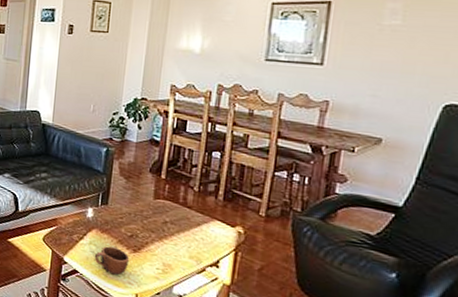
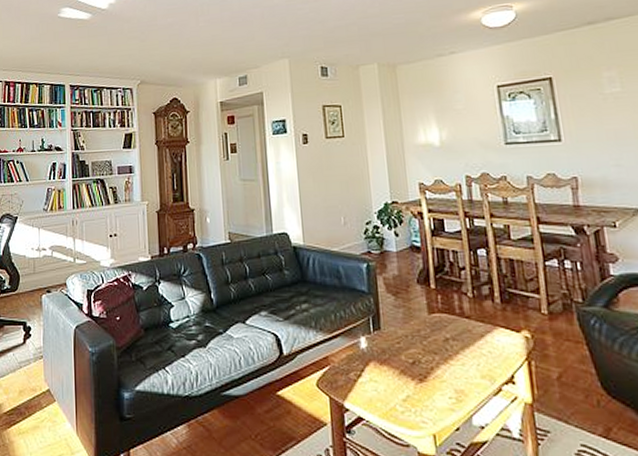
mug: present [94,246,130,276] -> none [377,380,418,415]

